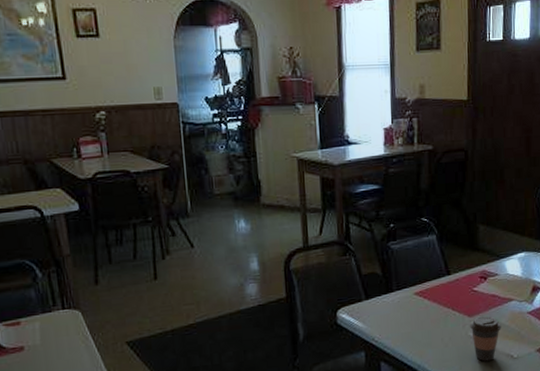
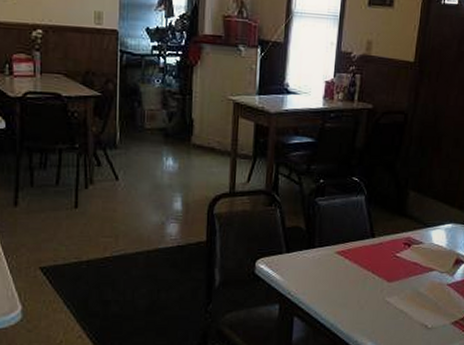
coffee cup: present [470,316,501,362] -> none [388,283,420,328]

